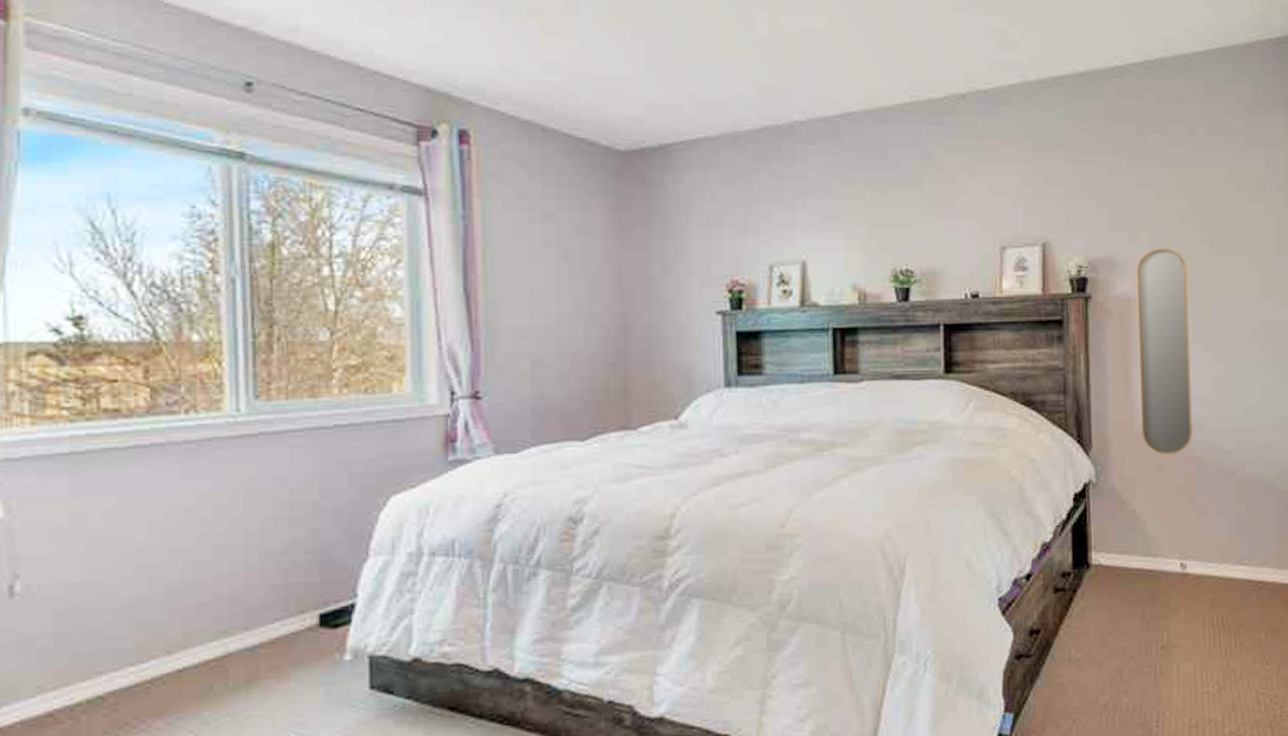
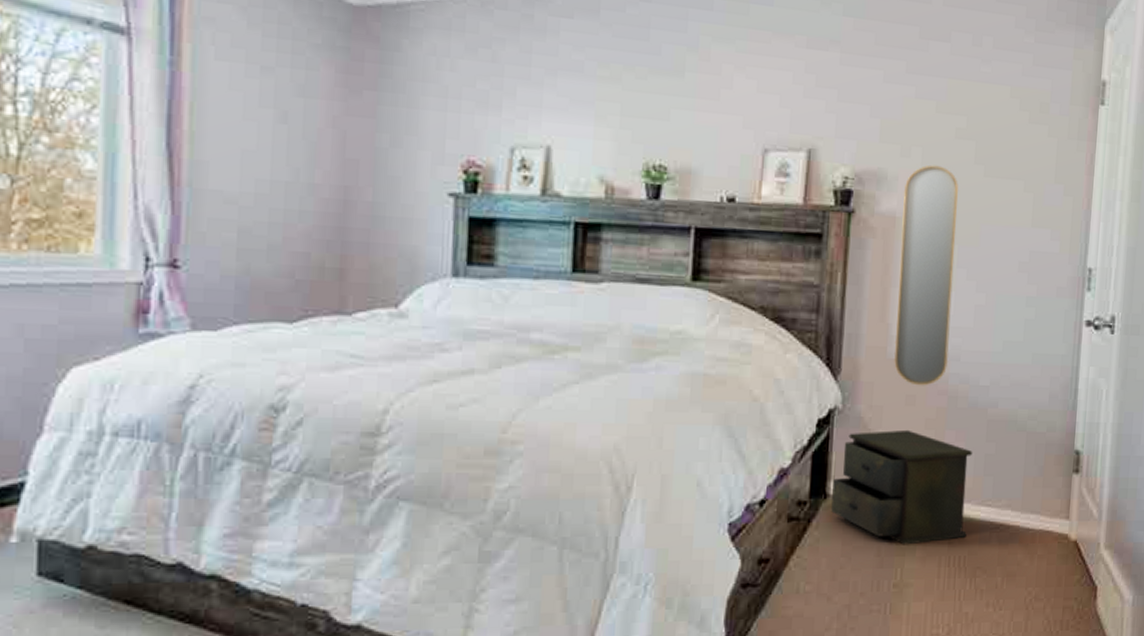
nightstand: none [1094,497,1227,608] -> present [831,429,972,545]

